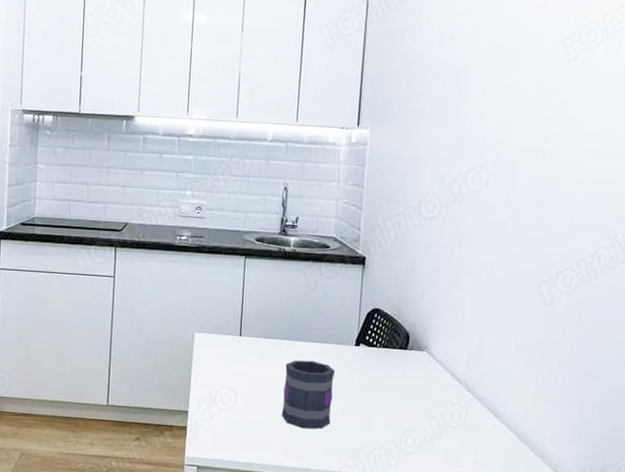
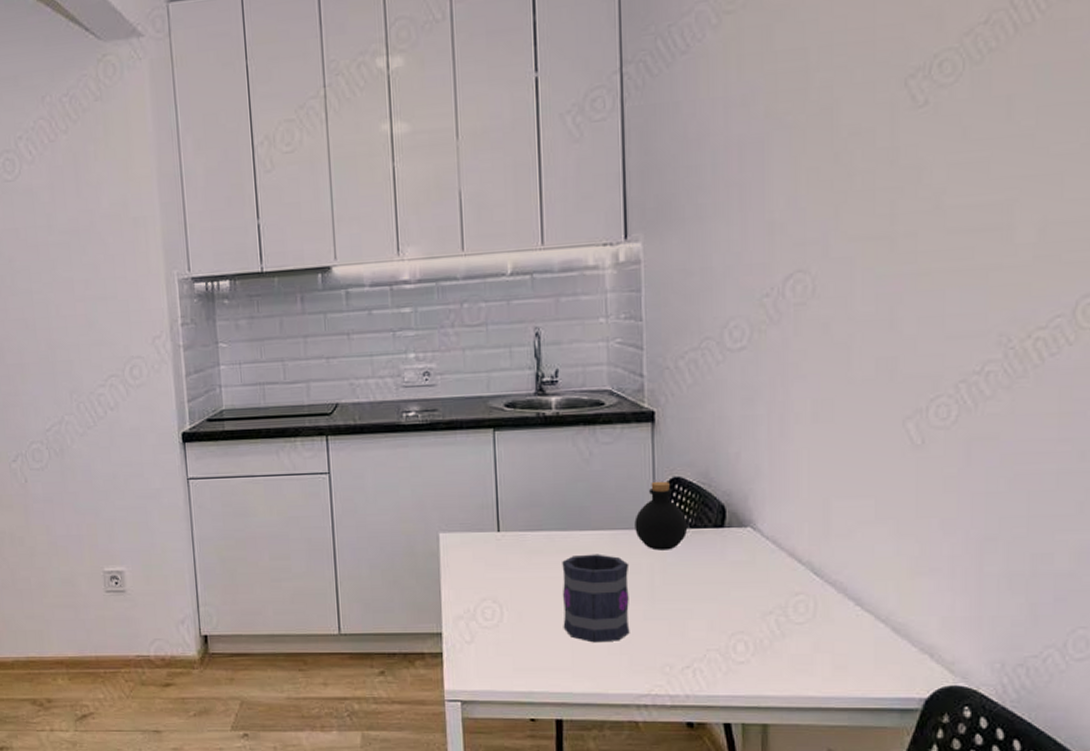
bottle: none [342,309,382,363] -> present [634,481,688,551]

